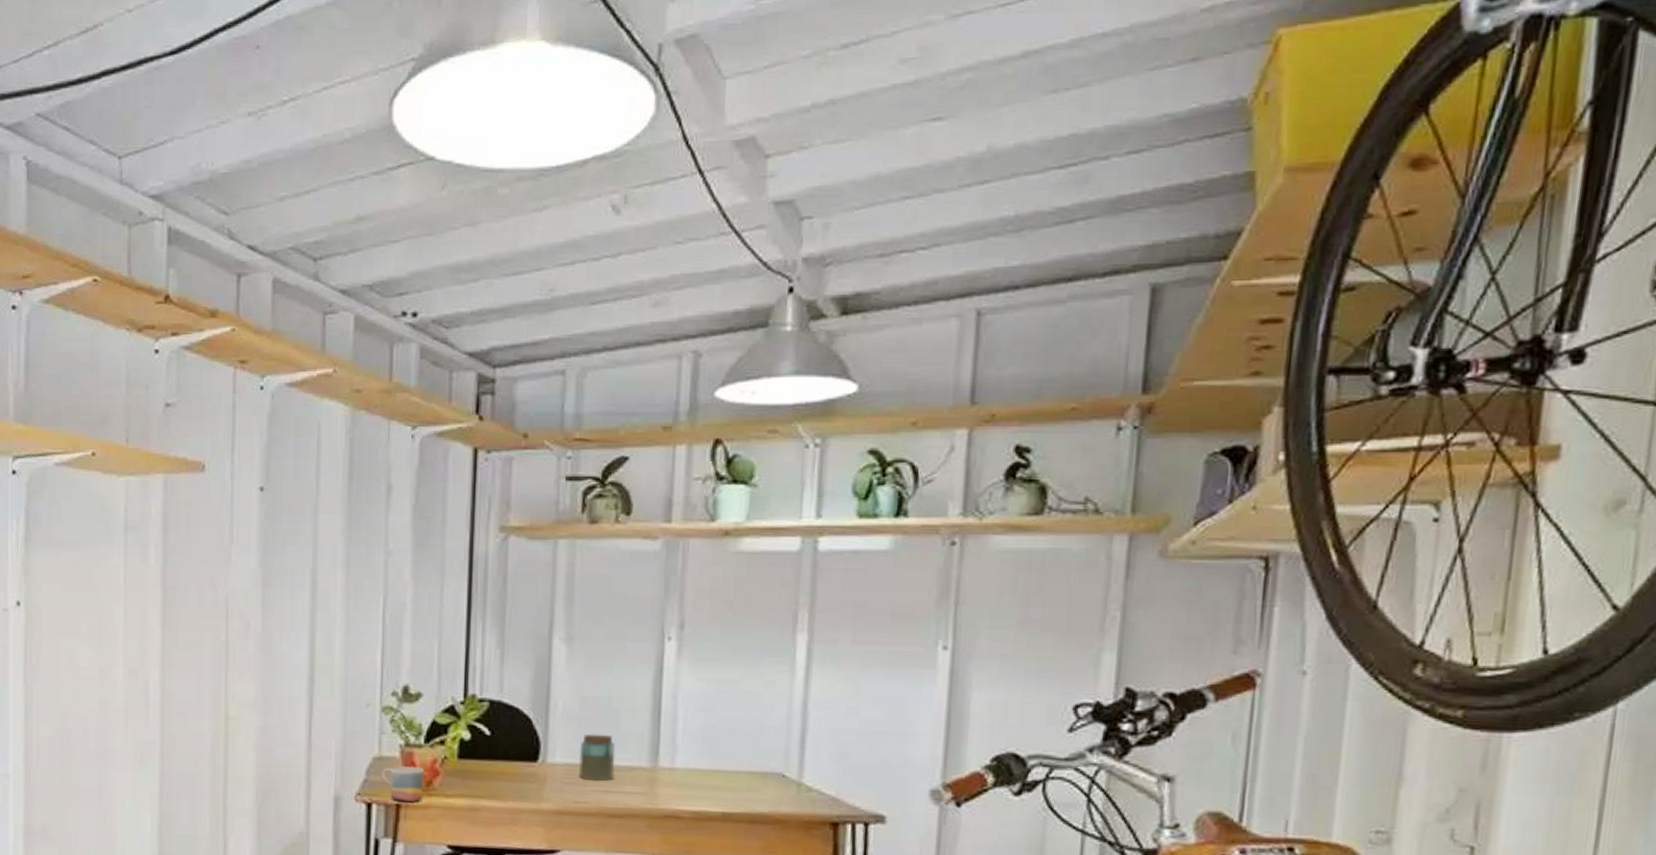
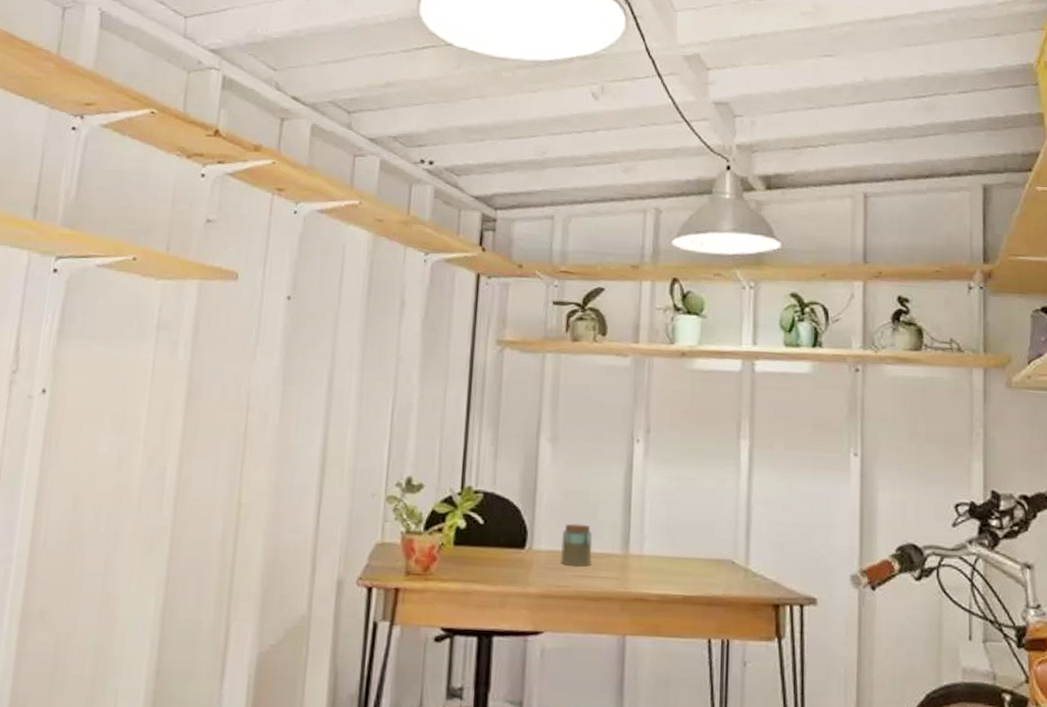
mug: present [382,766,425,802] -> none [383,552,423,587]

